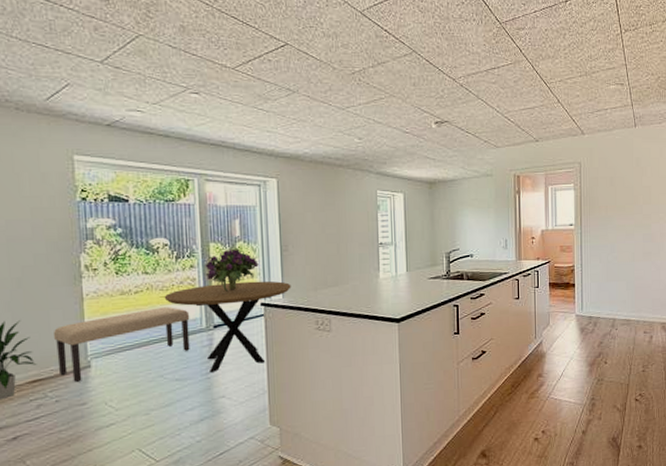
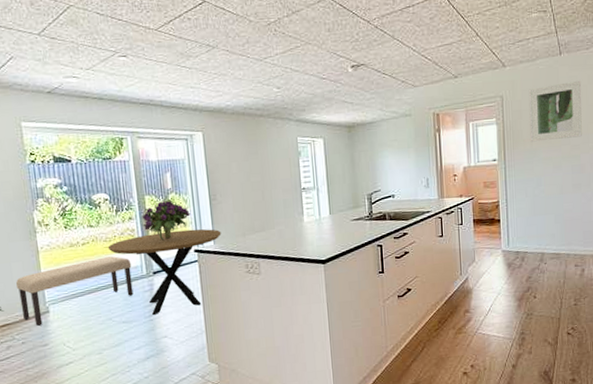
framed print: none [605,152,654,209] -> present [528,80,582,142]

